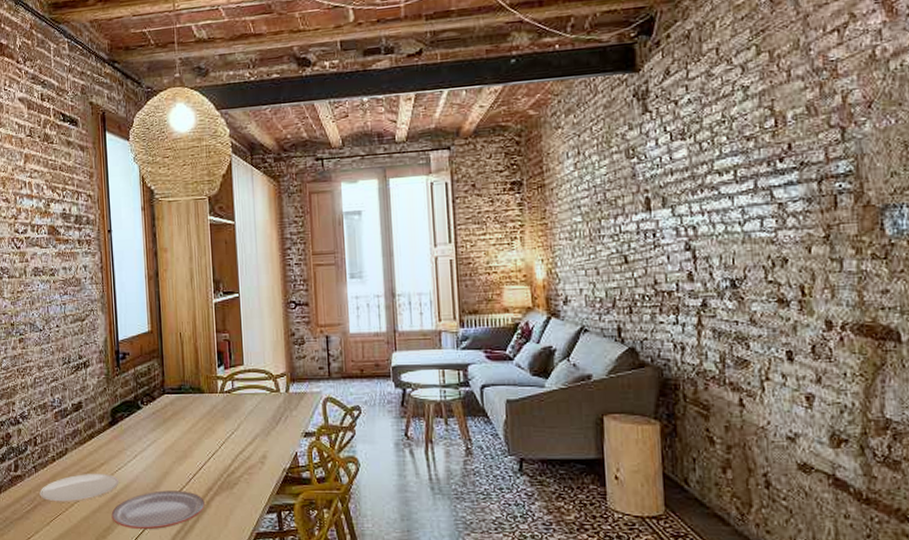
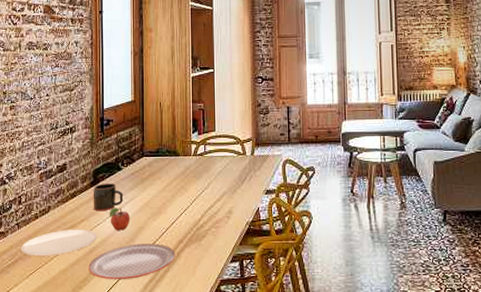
mug: none [112,424,145,454] -> present [93,184,124,211]
fruit: none [130,450,154,476] -> present [109,208,131,230]

